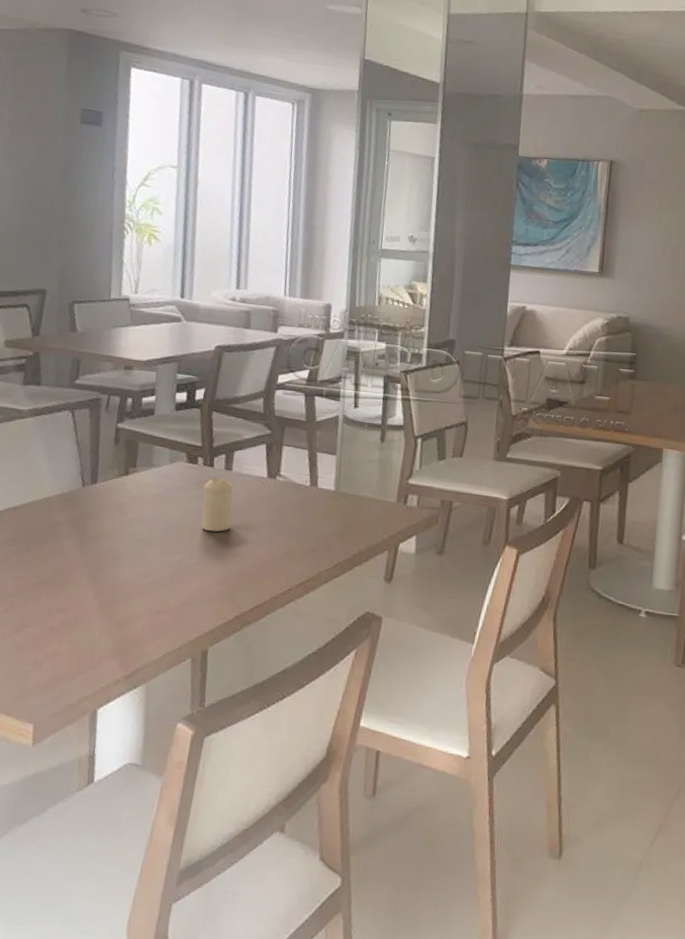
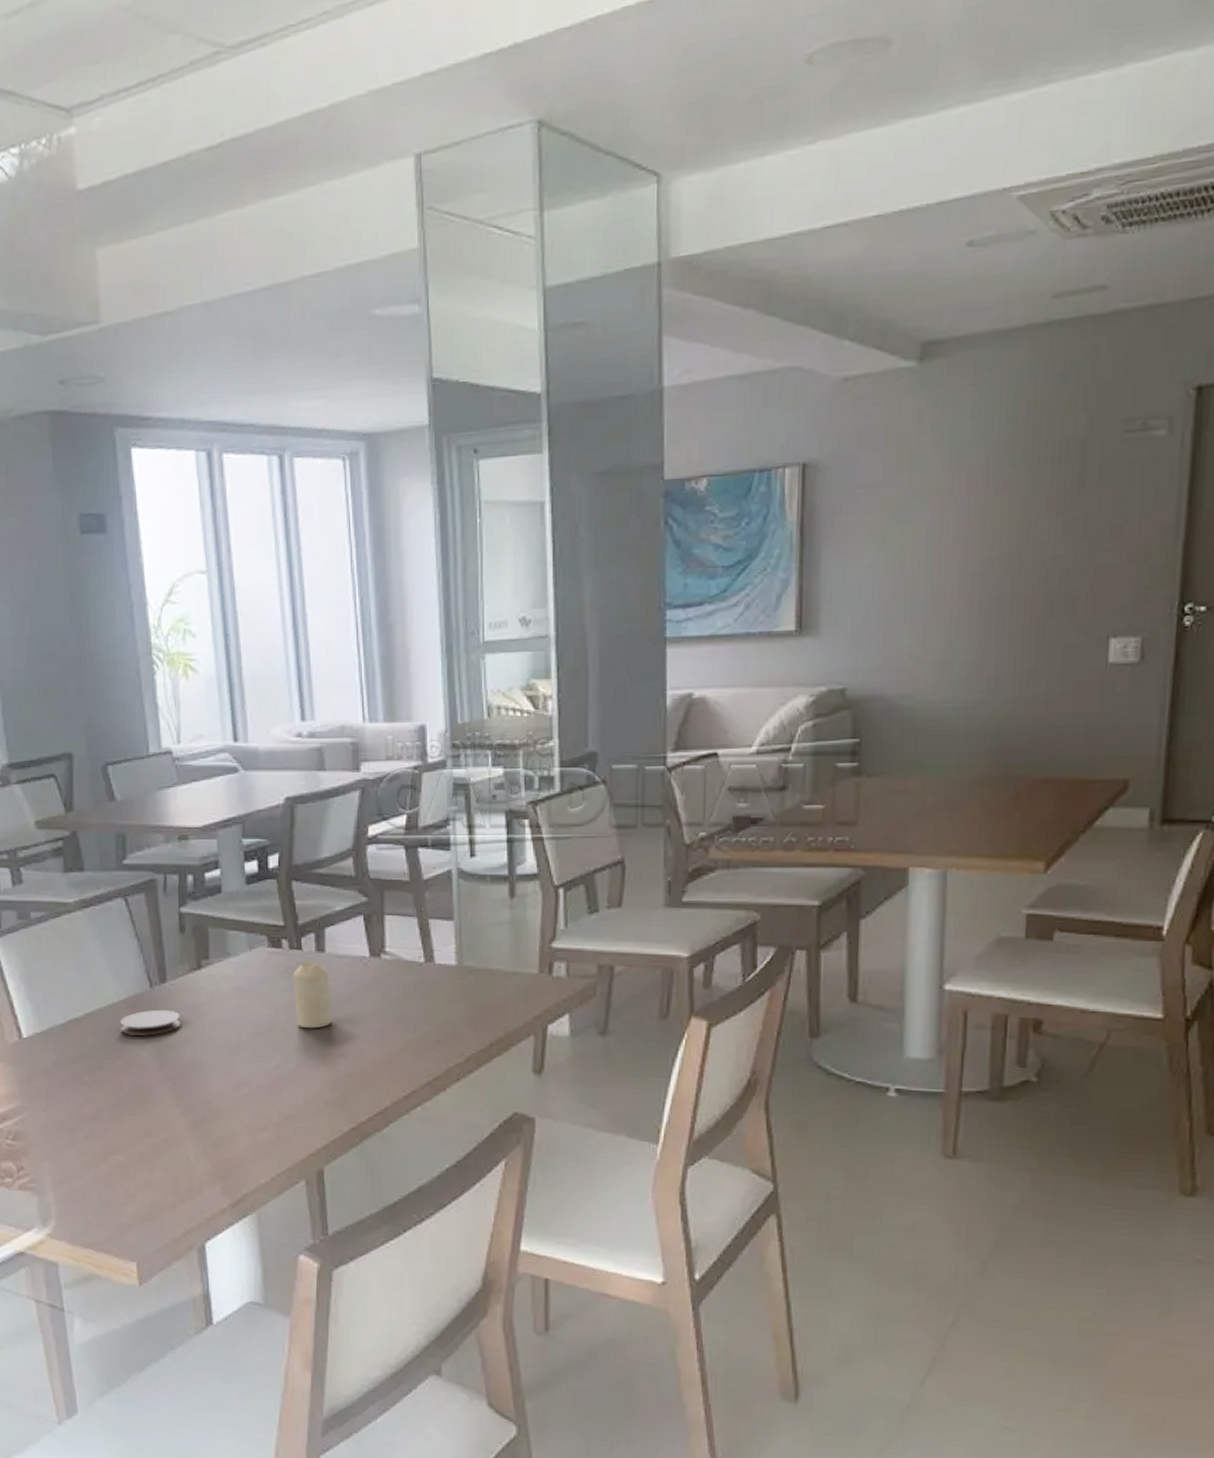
coaster: none [51,505,105,527] -> present [119,1009,181,1036]

